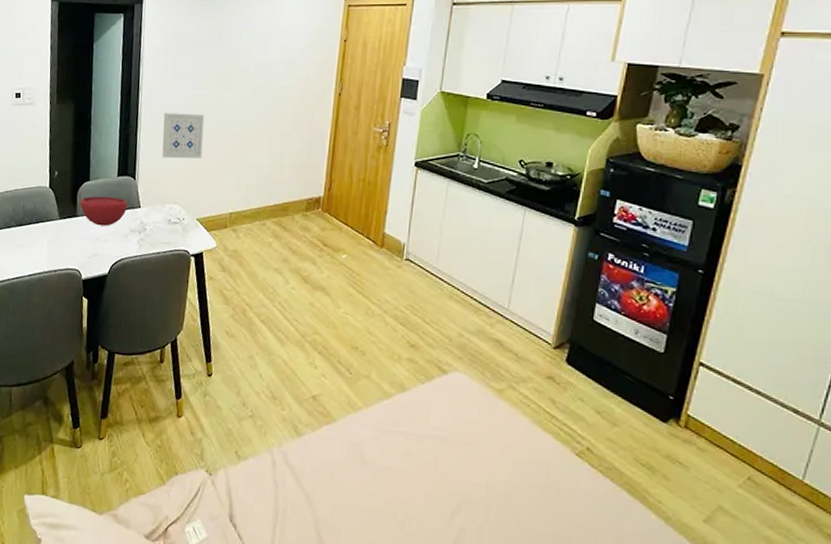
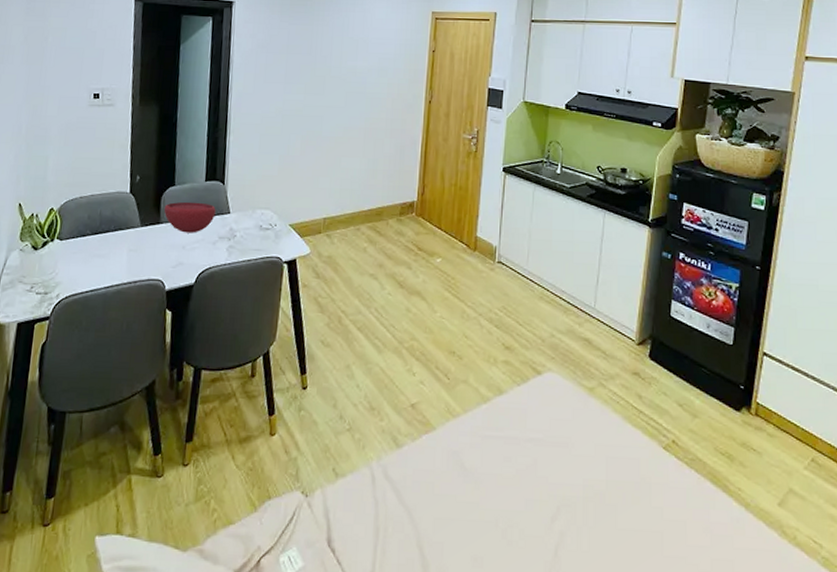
wall art: present [162,113,205,159] -> none [252,117,297,163]

